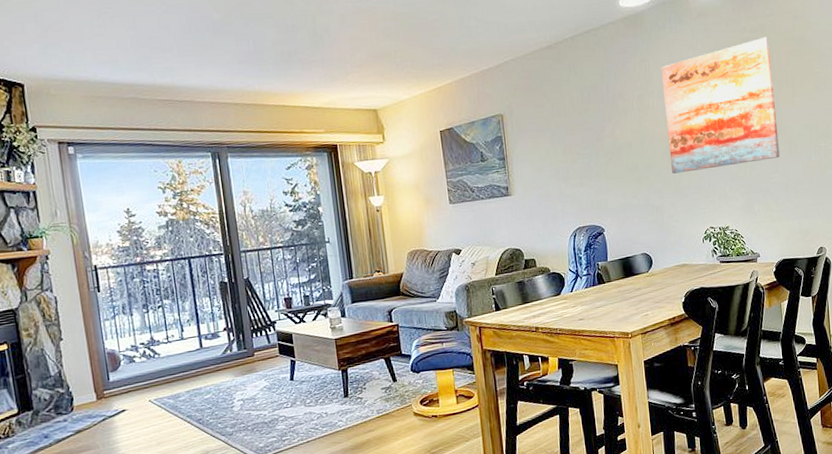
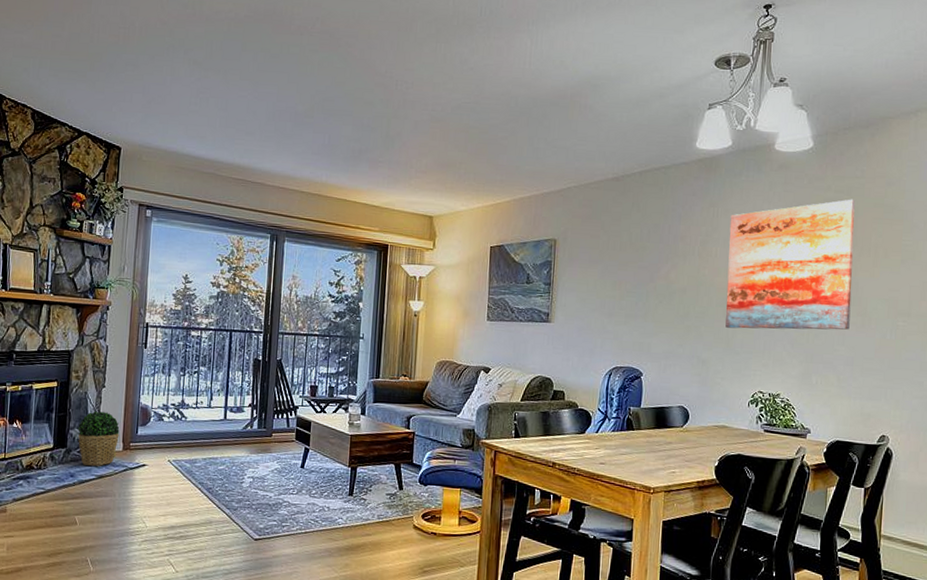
potted plant: none [41,364,90,424] -> present [78,411,120,467]

